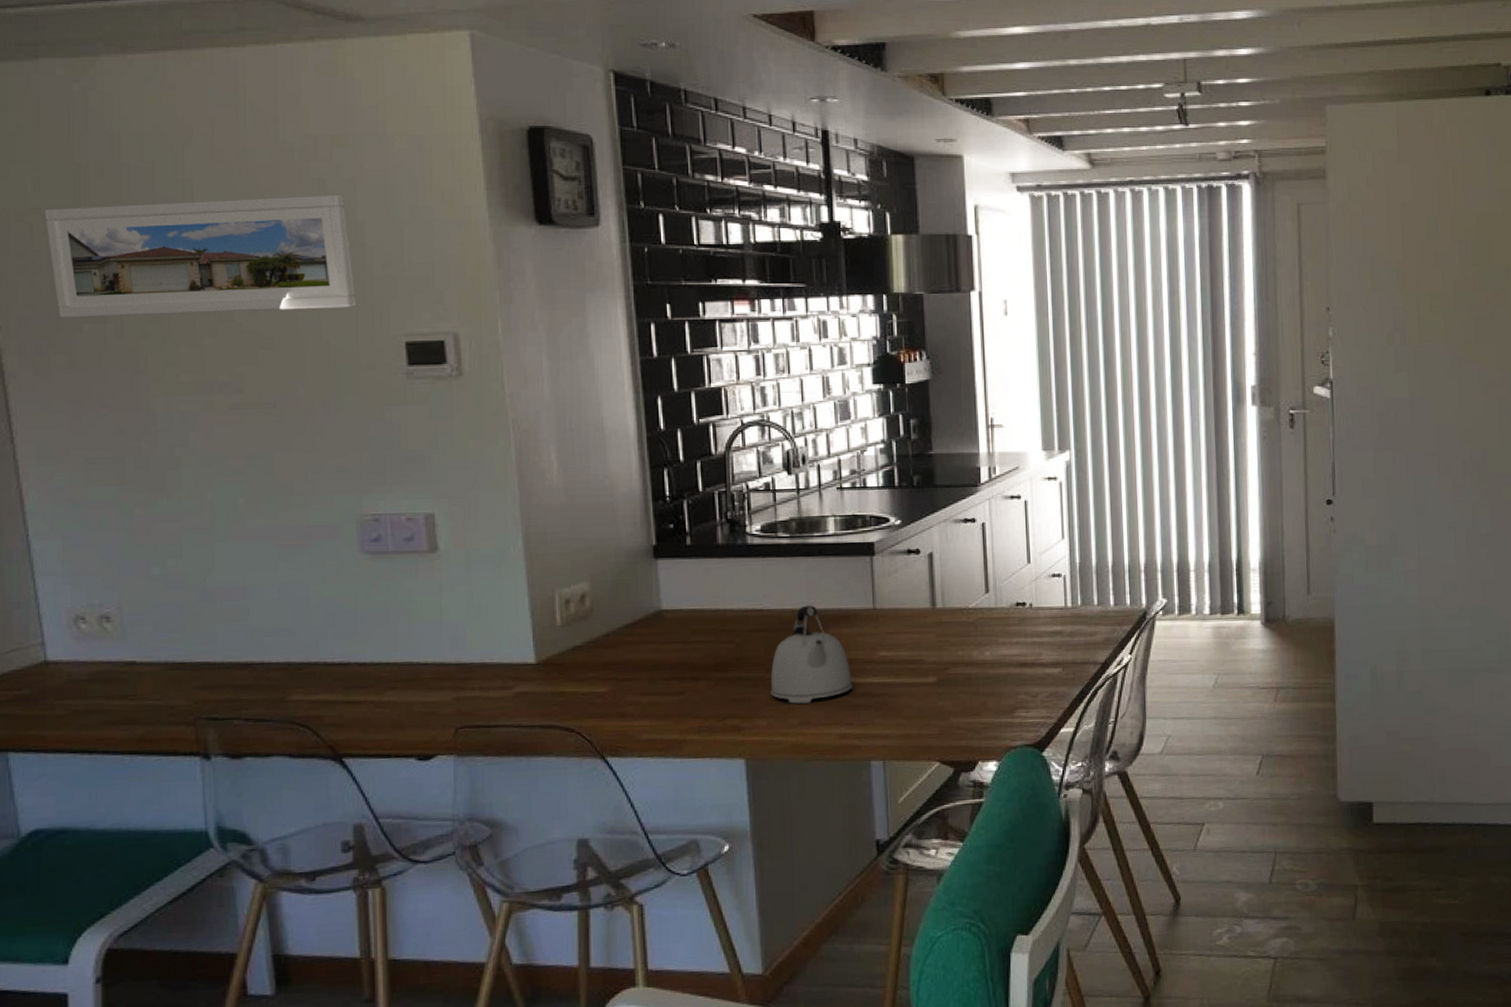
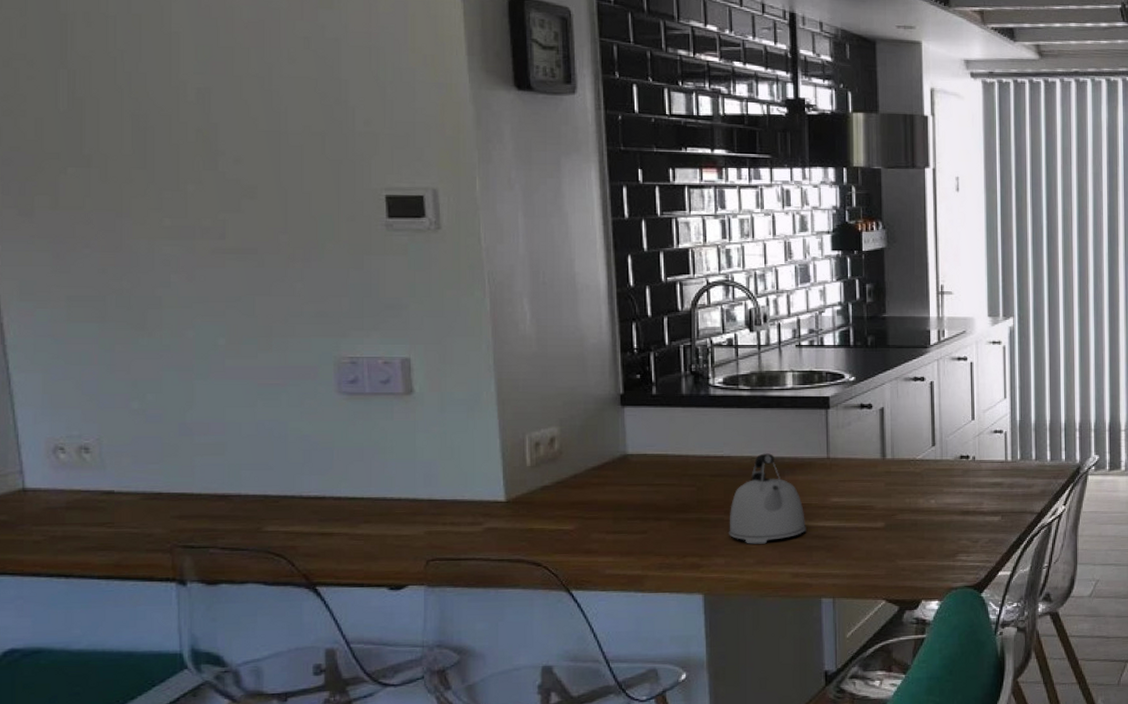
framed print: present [45,195,357,318] -> none [31,53,339,162]

